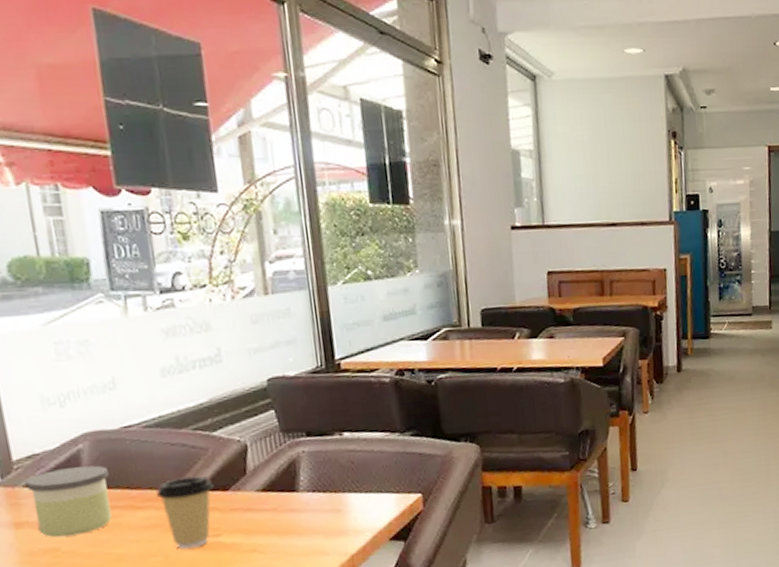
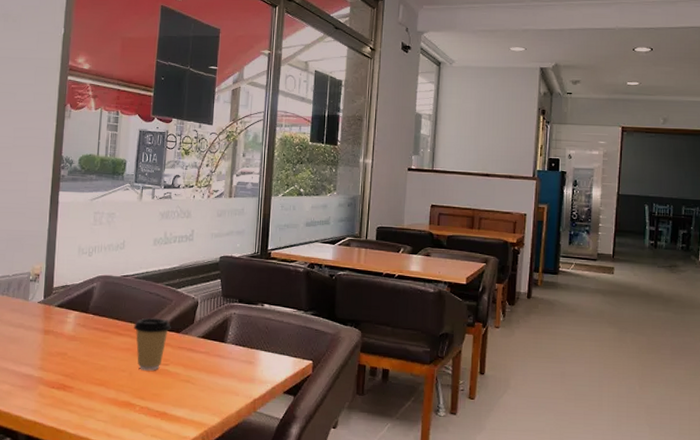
candle: present [25,465,112,538] -> none [57,298,108,346]

